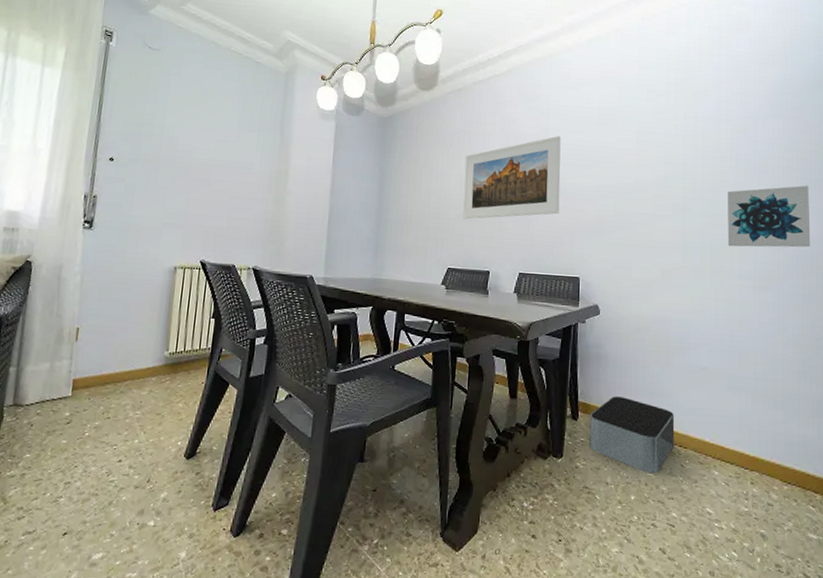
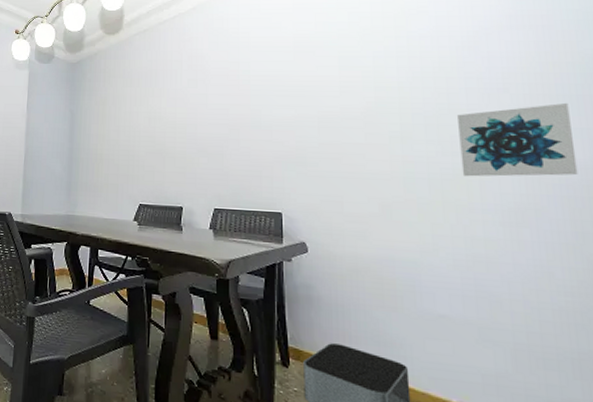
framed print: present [463,135,561,220] -> none [152,67,255,156]

